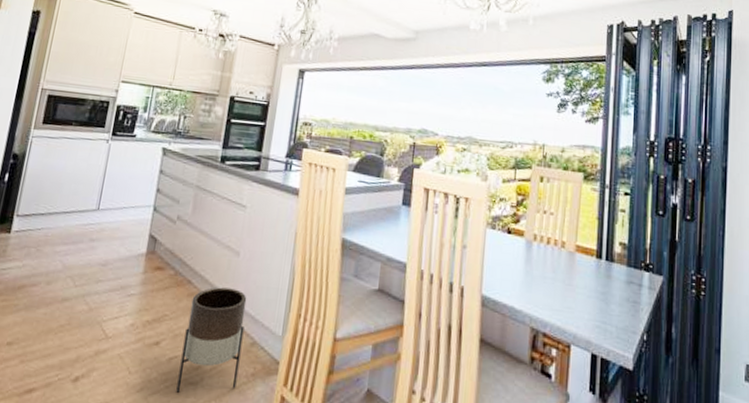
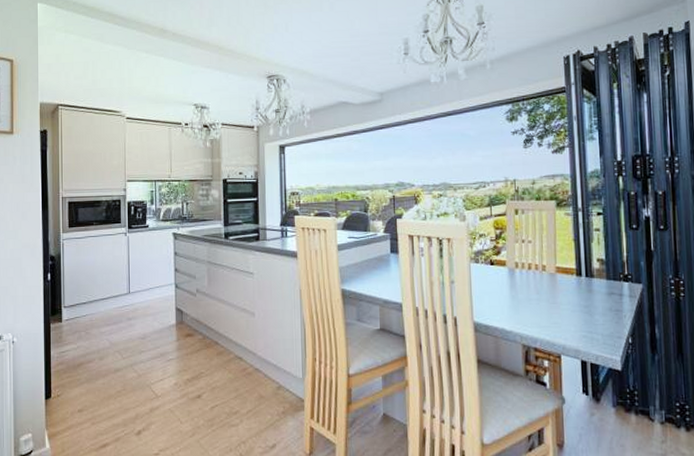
planter: present [176,287,247,393] -> none [221,344,271,434]

